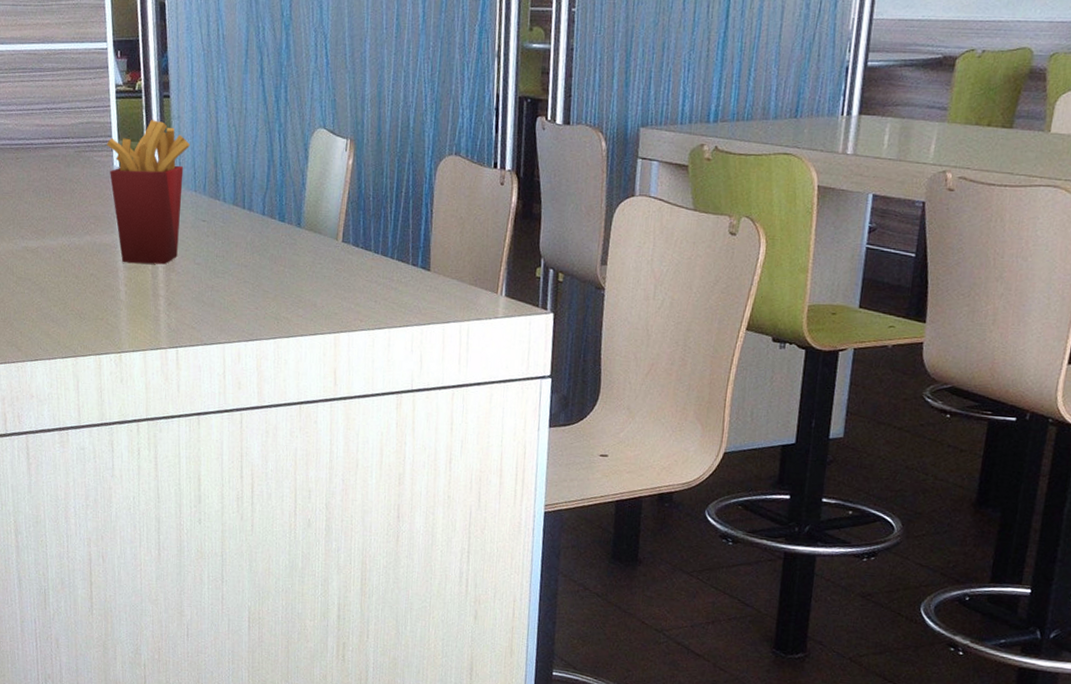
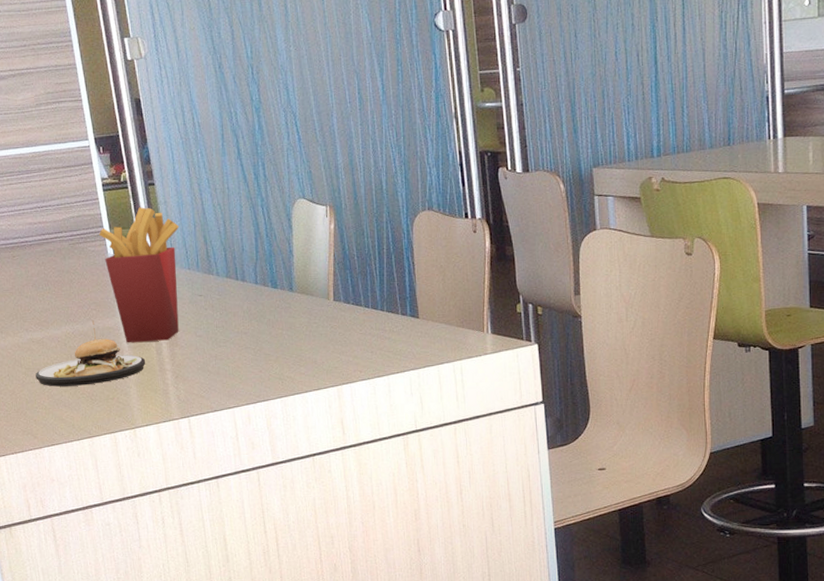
burger: none [26,235,140,302] -> present [35,320,146,387]

